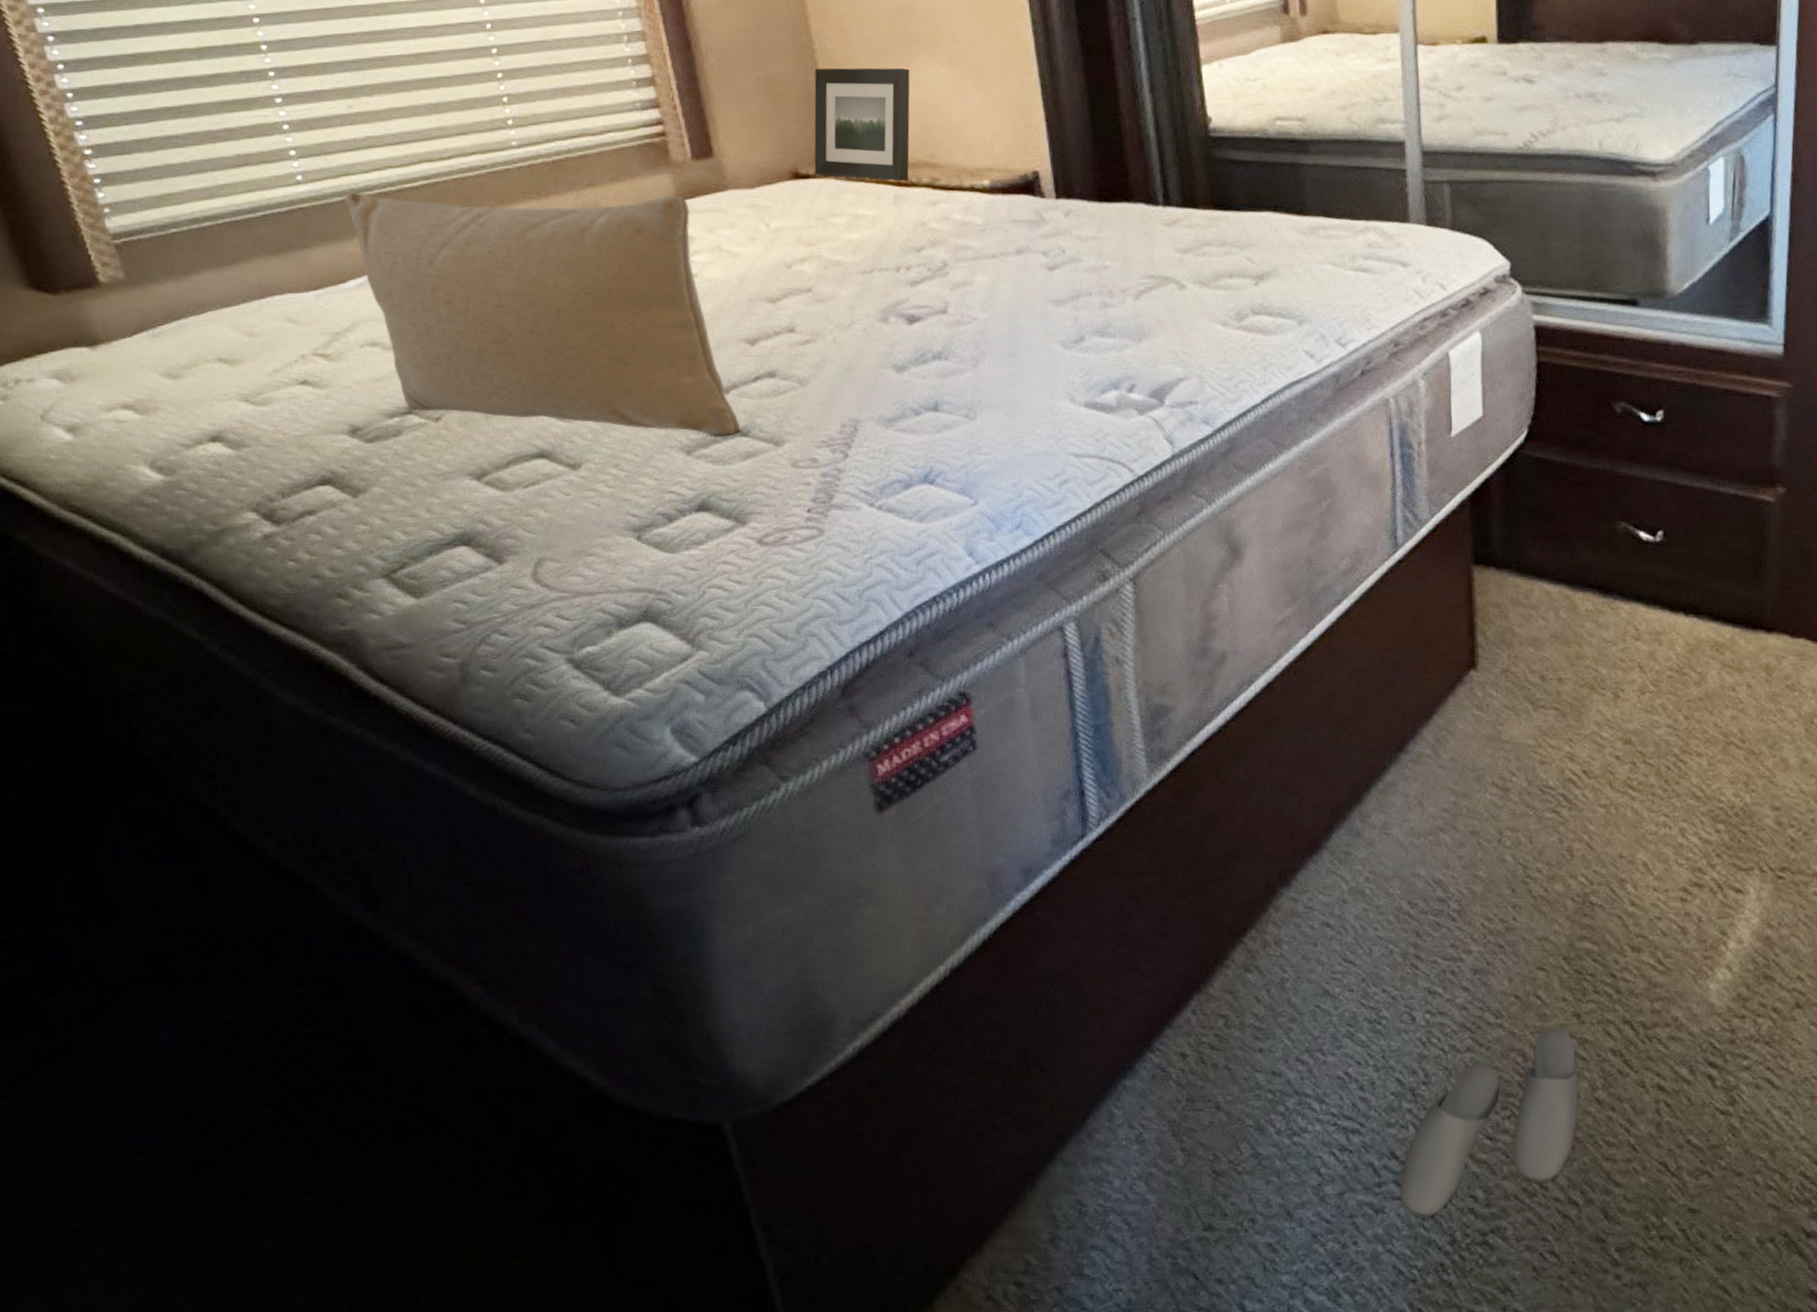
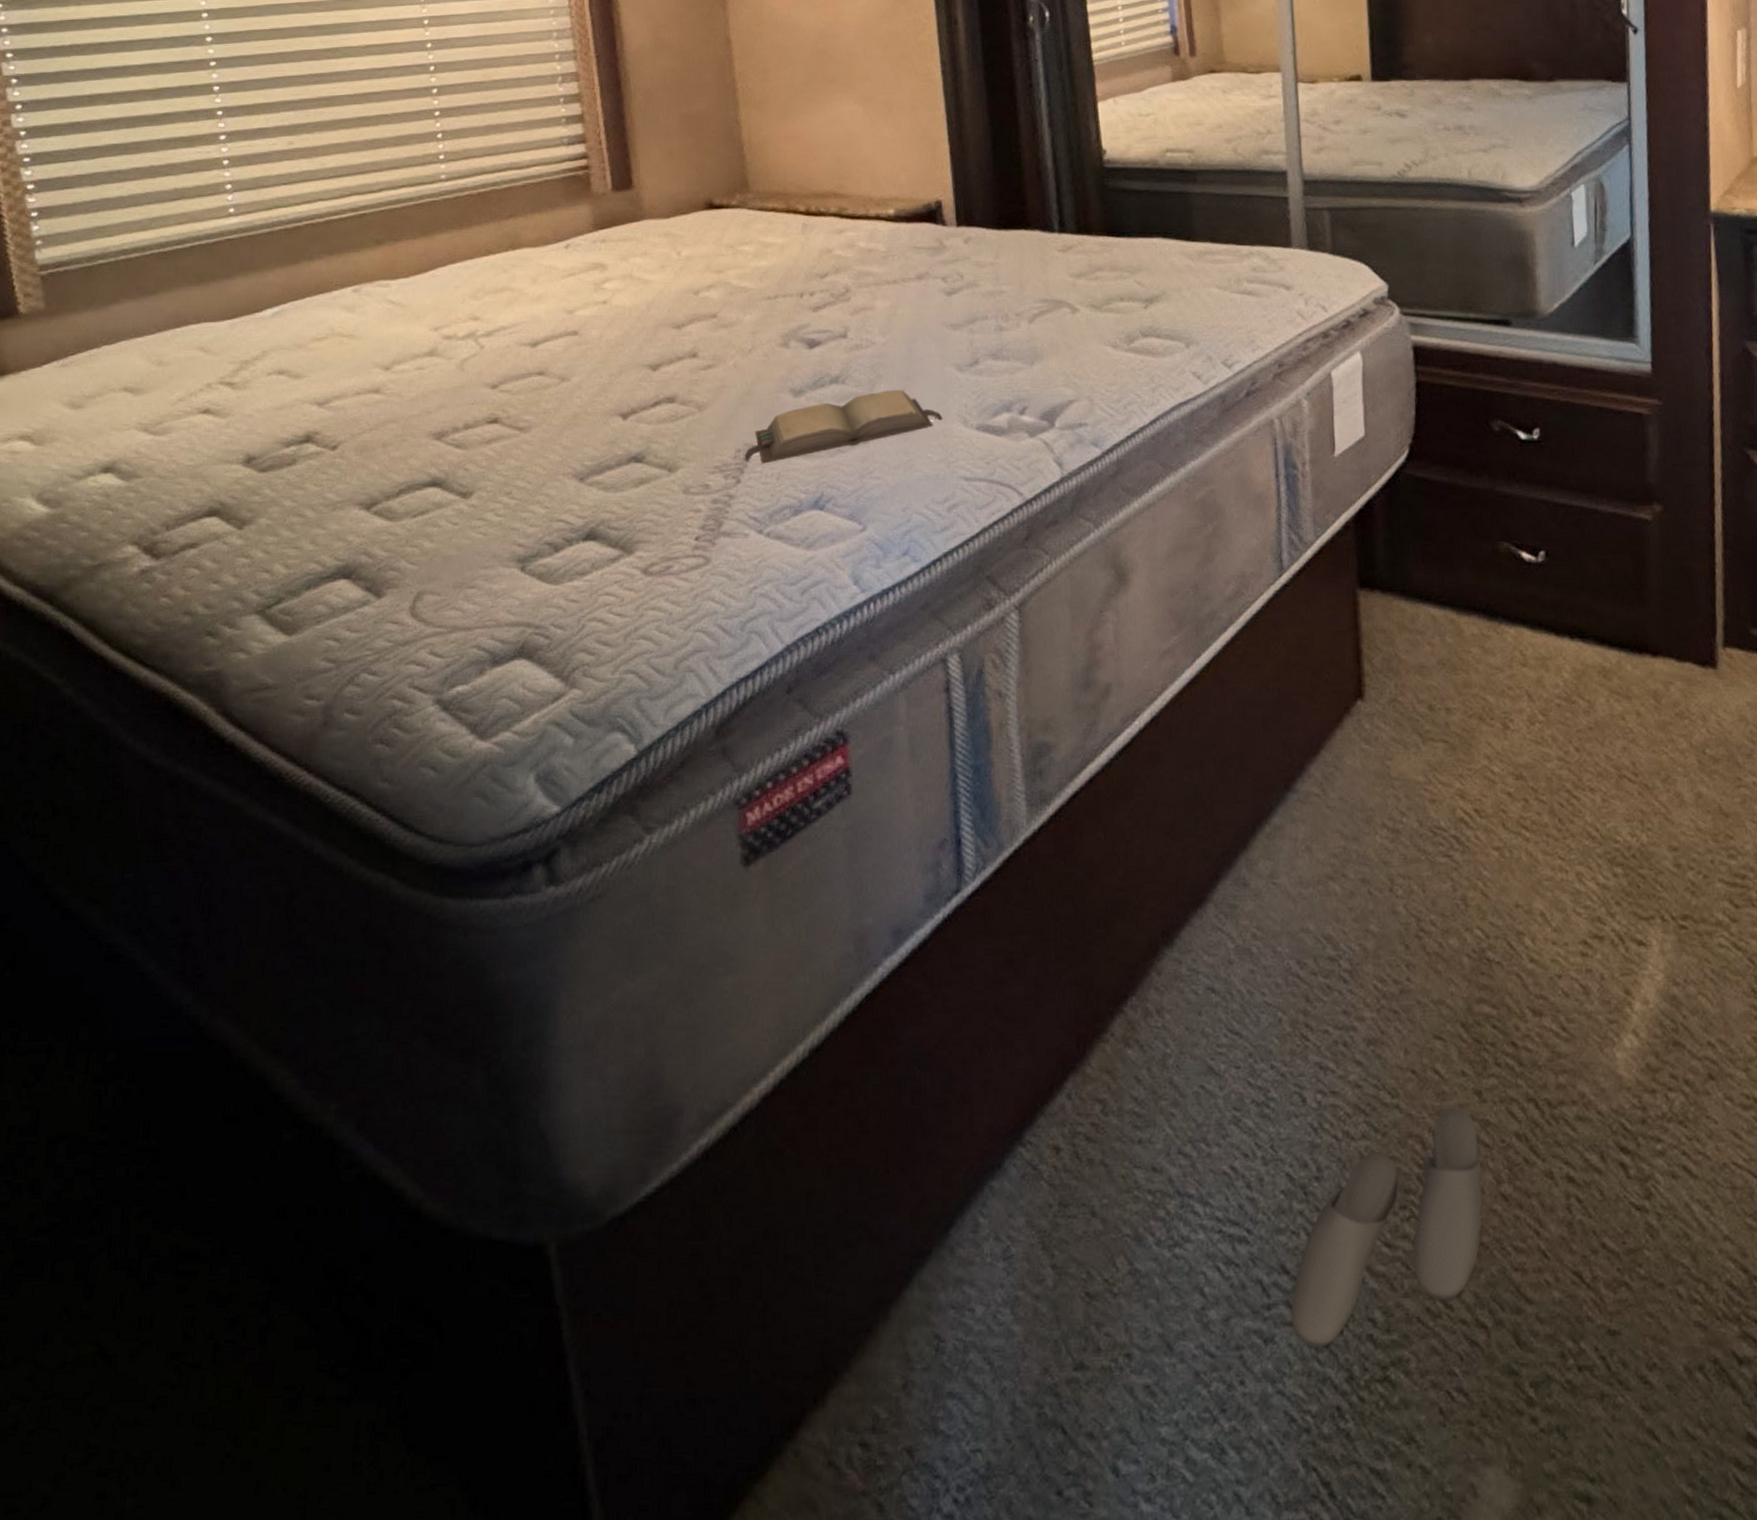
pillow: present [344,192,741,437] -> none [272,224,636,463]
picture frame: present [814,68,910,182] -> none [728,105,825,211]
hardback book: none [850,366,1050,439] -> present [744,390,943,464]

